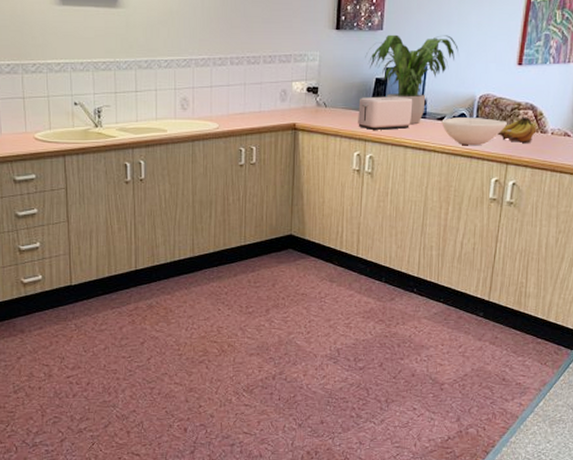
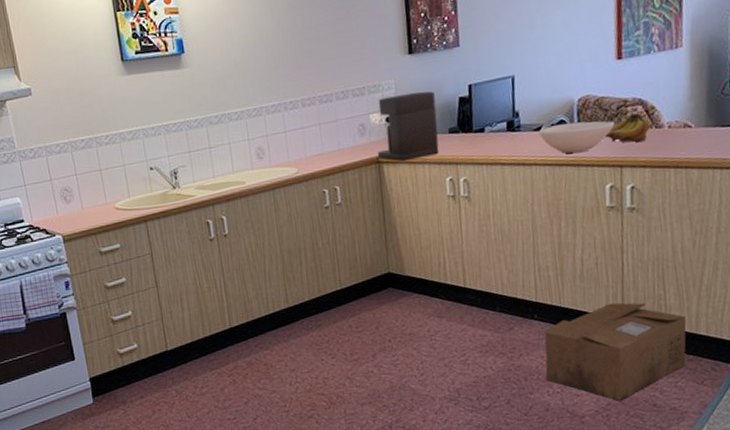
coffee maker: none [294,67,354,132] -> present [377,91,439,162]
toaster: present [358,96,413,130] -> none [443,112,505,152]
potted plant: present [365,34,459,124] -> none [444,40,547,139]
cardboard box: none [416,285,540,373] -> present [544,303,687,401]

